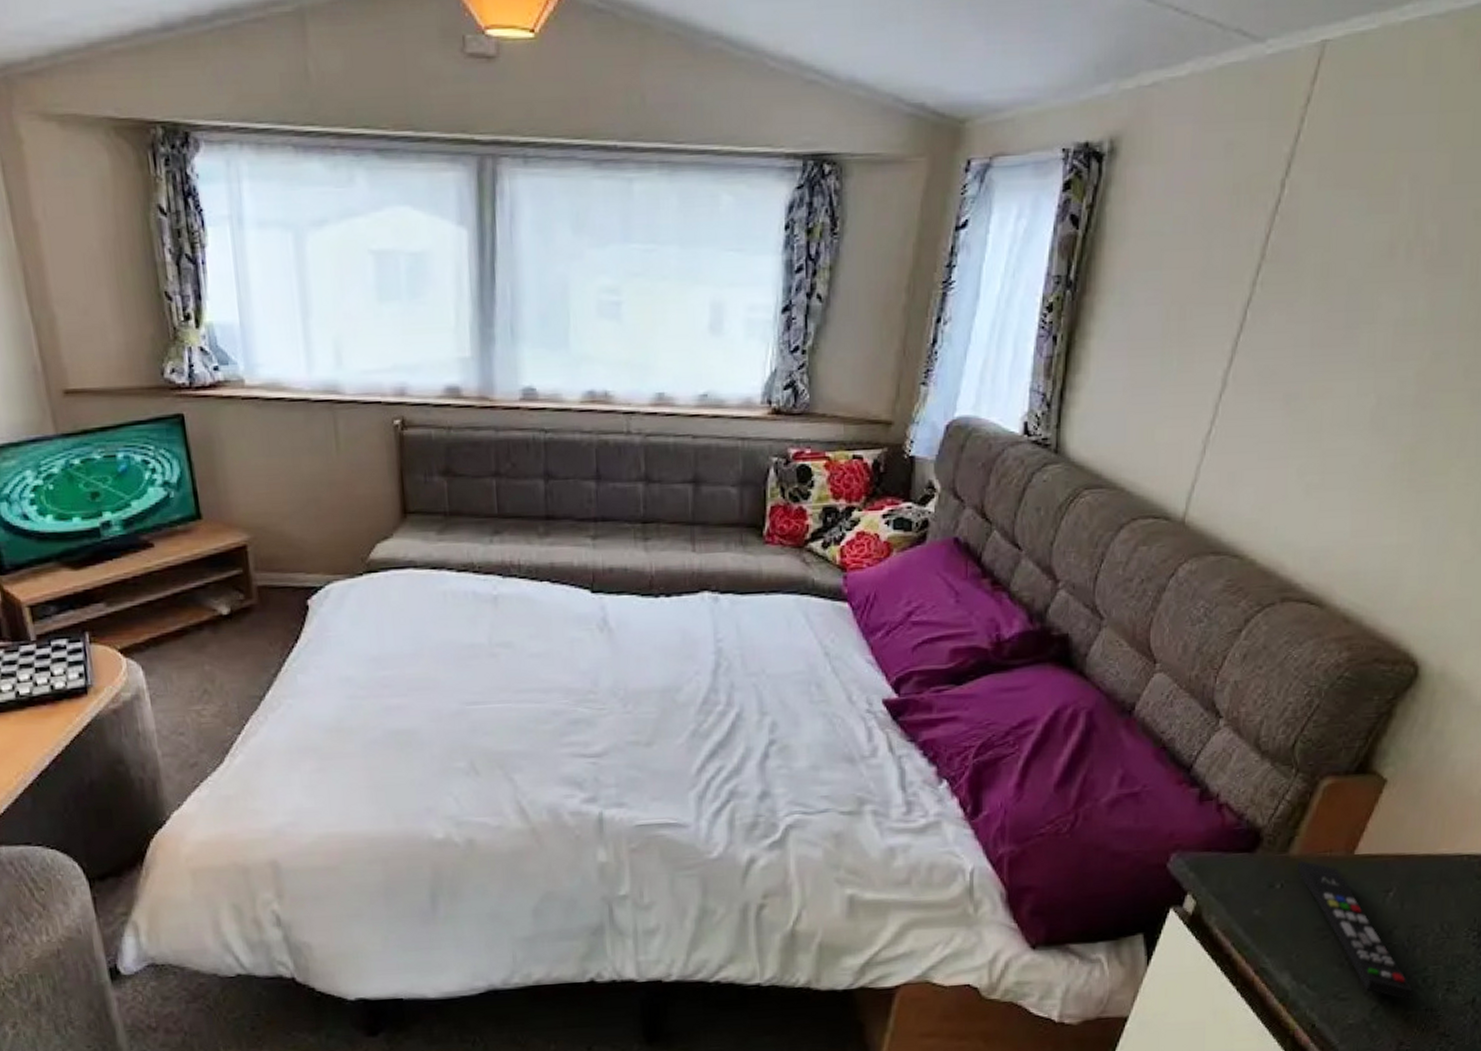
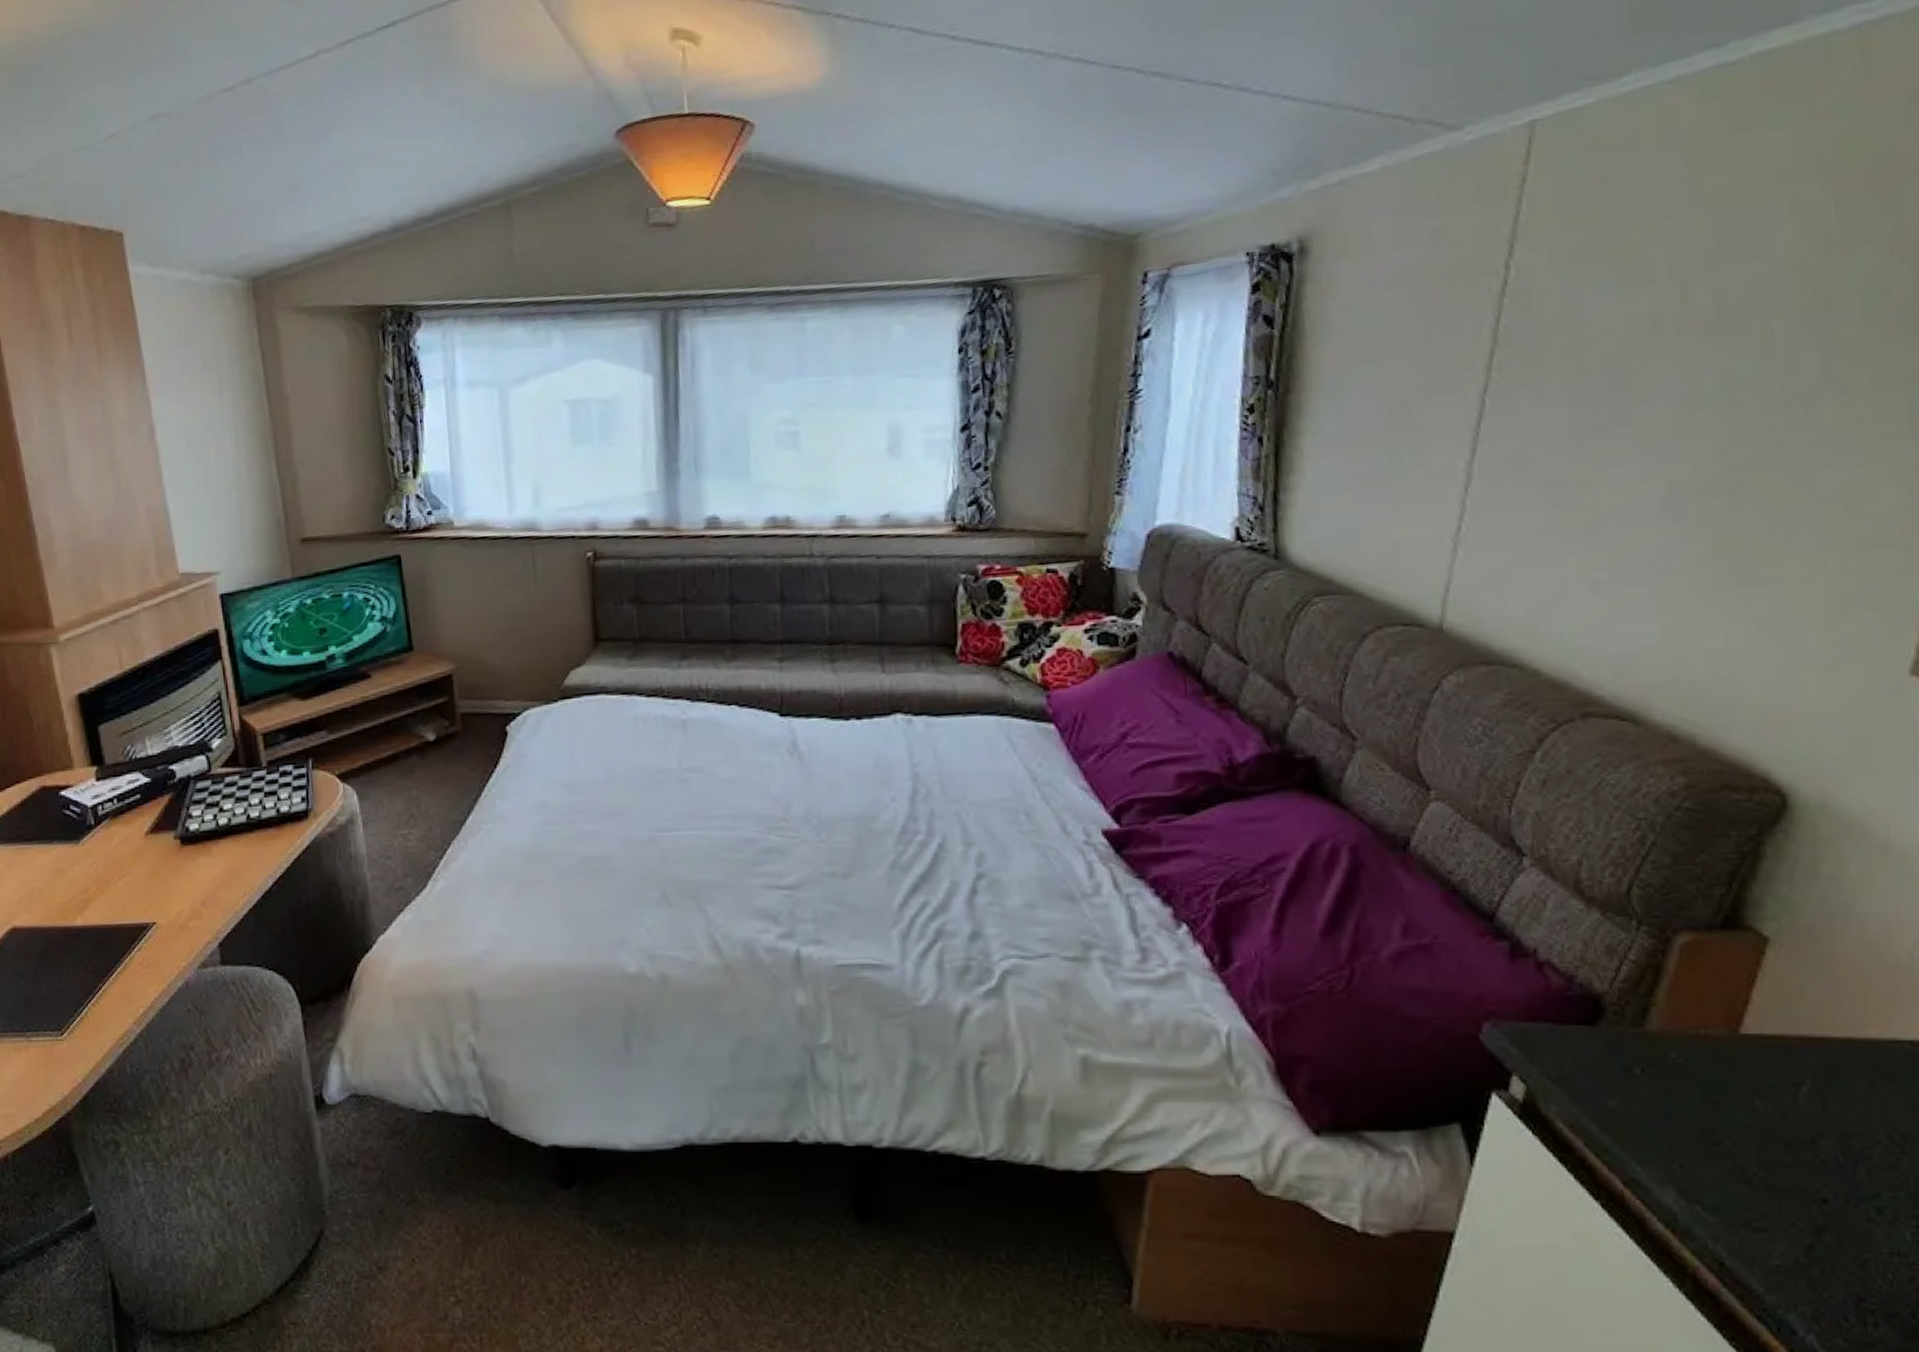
remote control: present [1297,861,1414,1000] -> none [1659,1039,1867,1238]

